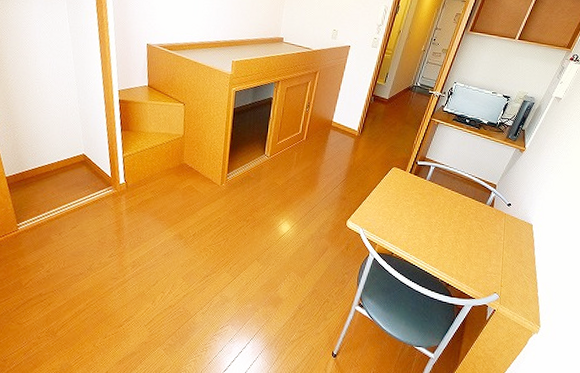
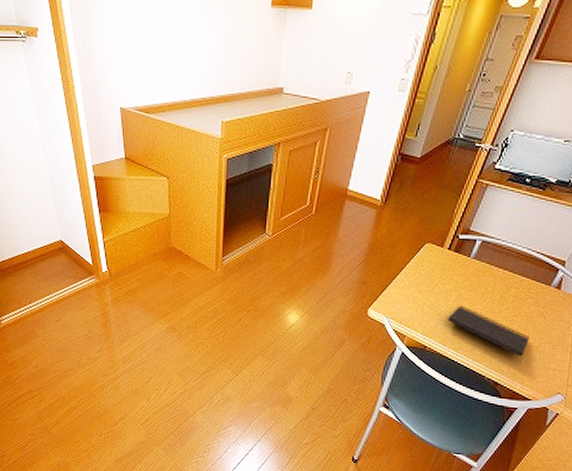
notepad: none [410,219,472,268] -> present [448,305,529,364]

